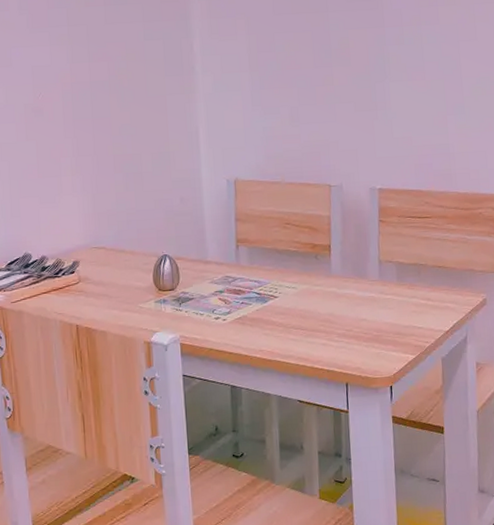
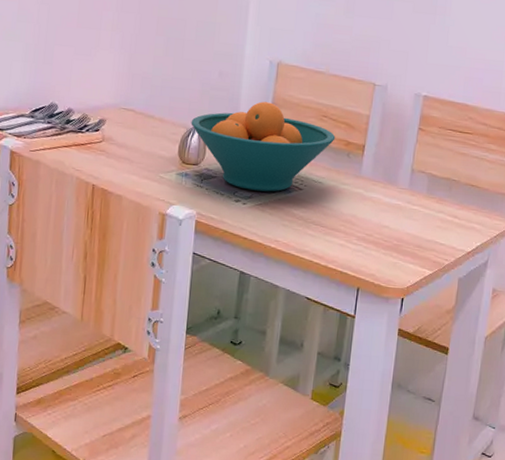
fruit bowl: none [161,219,301,306] -> present [191,101,336,192]

